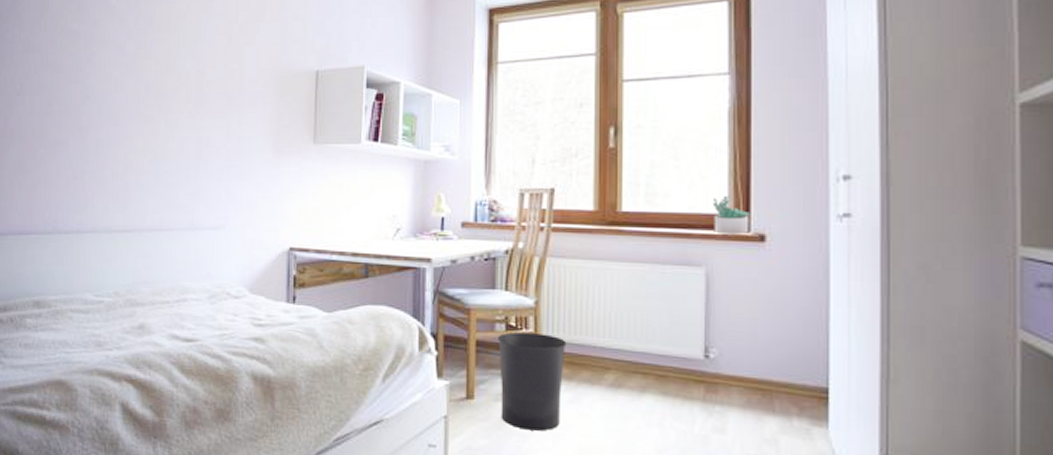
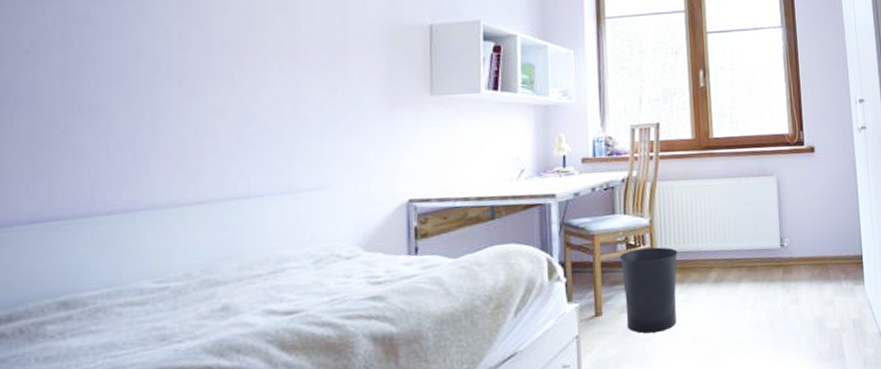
succulent plant: present [712,195,749,235] -> none [777,119,804,149]

